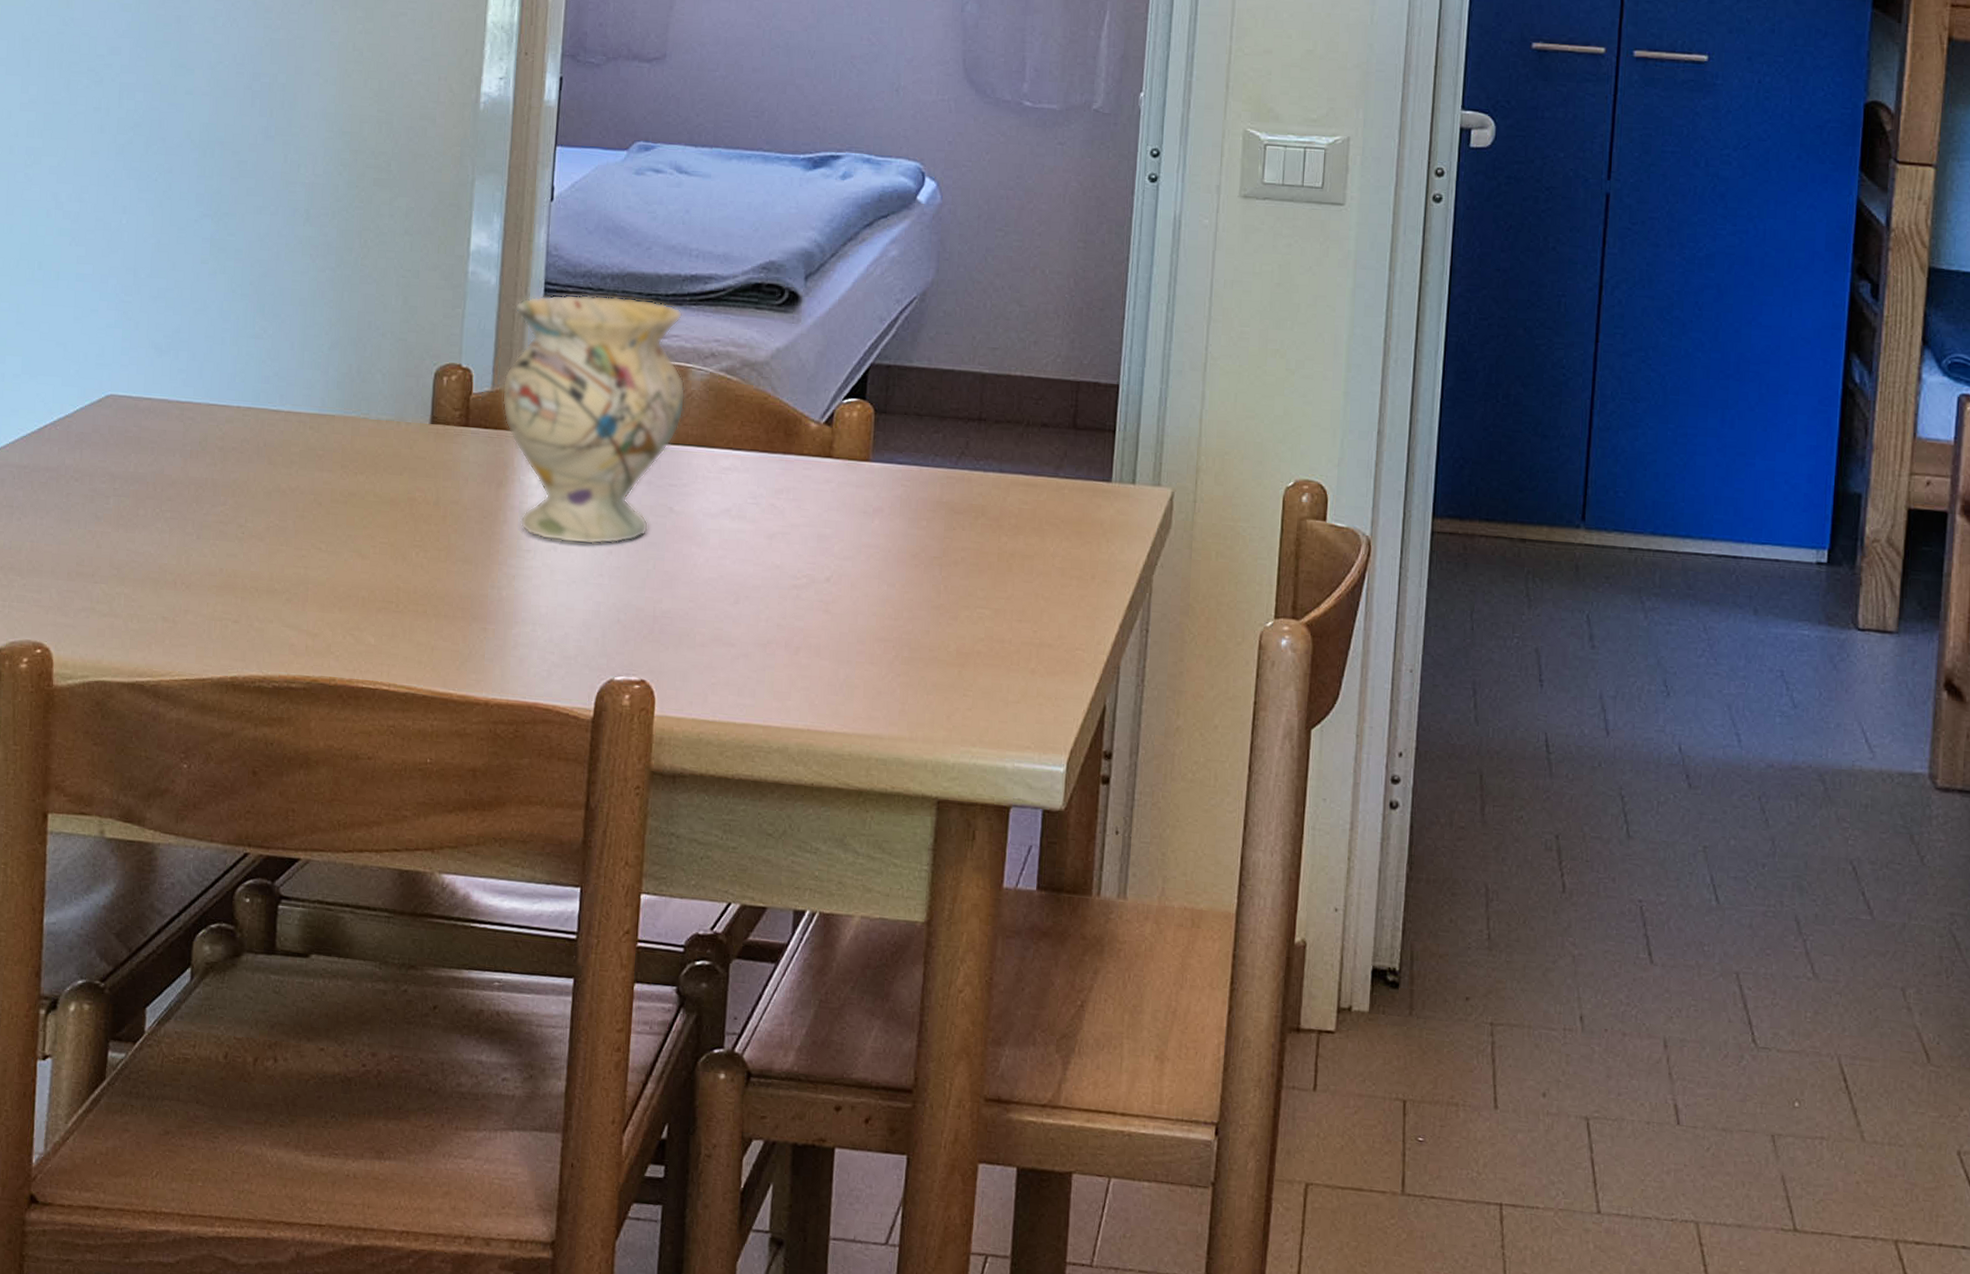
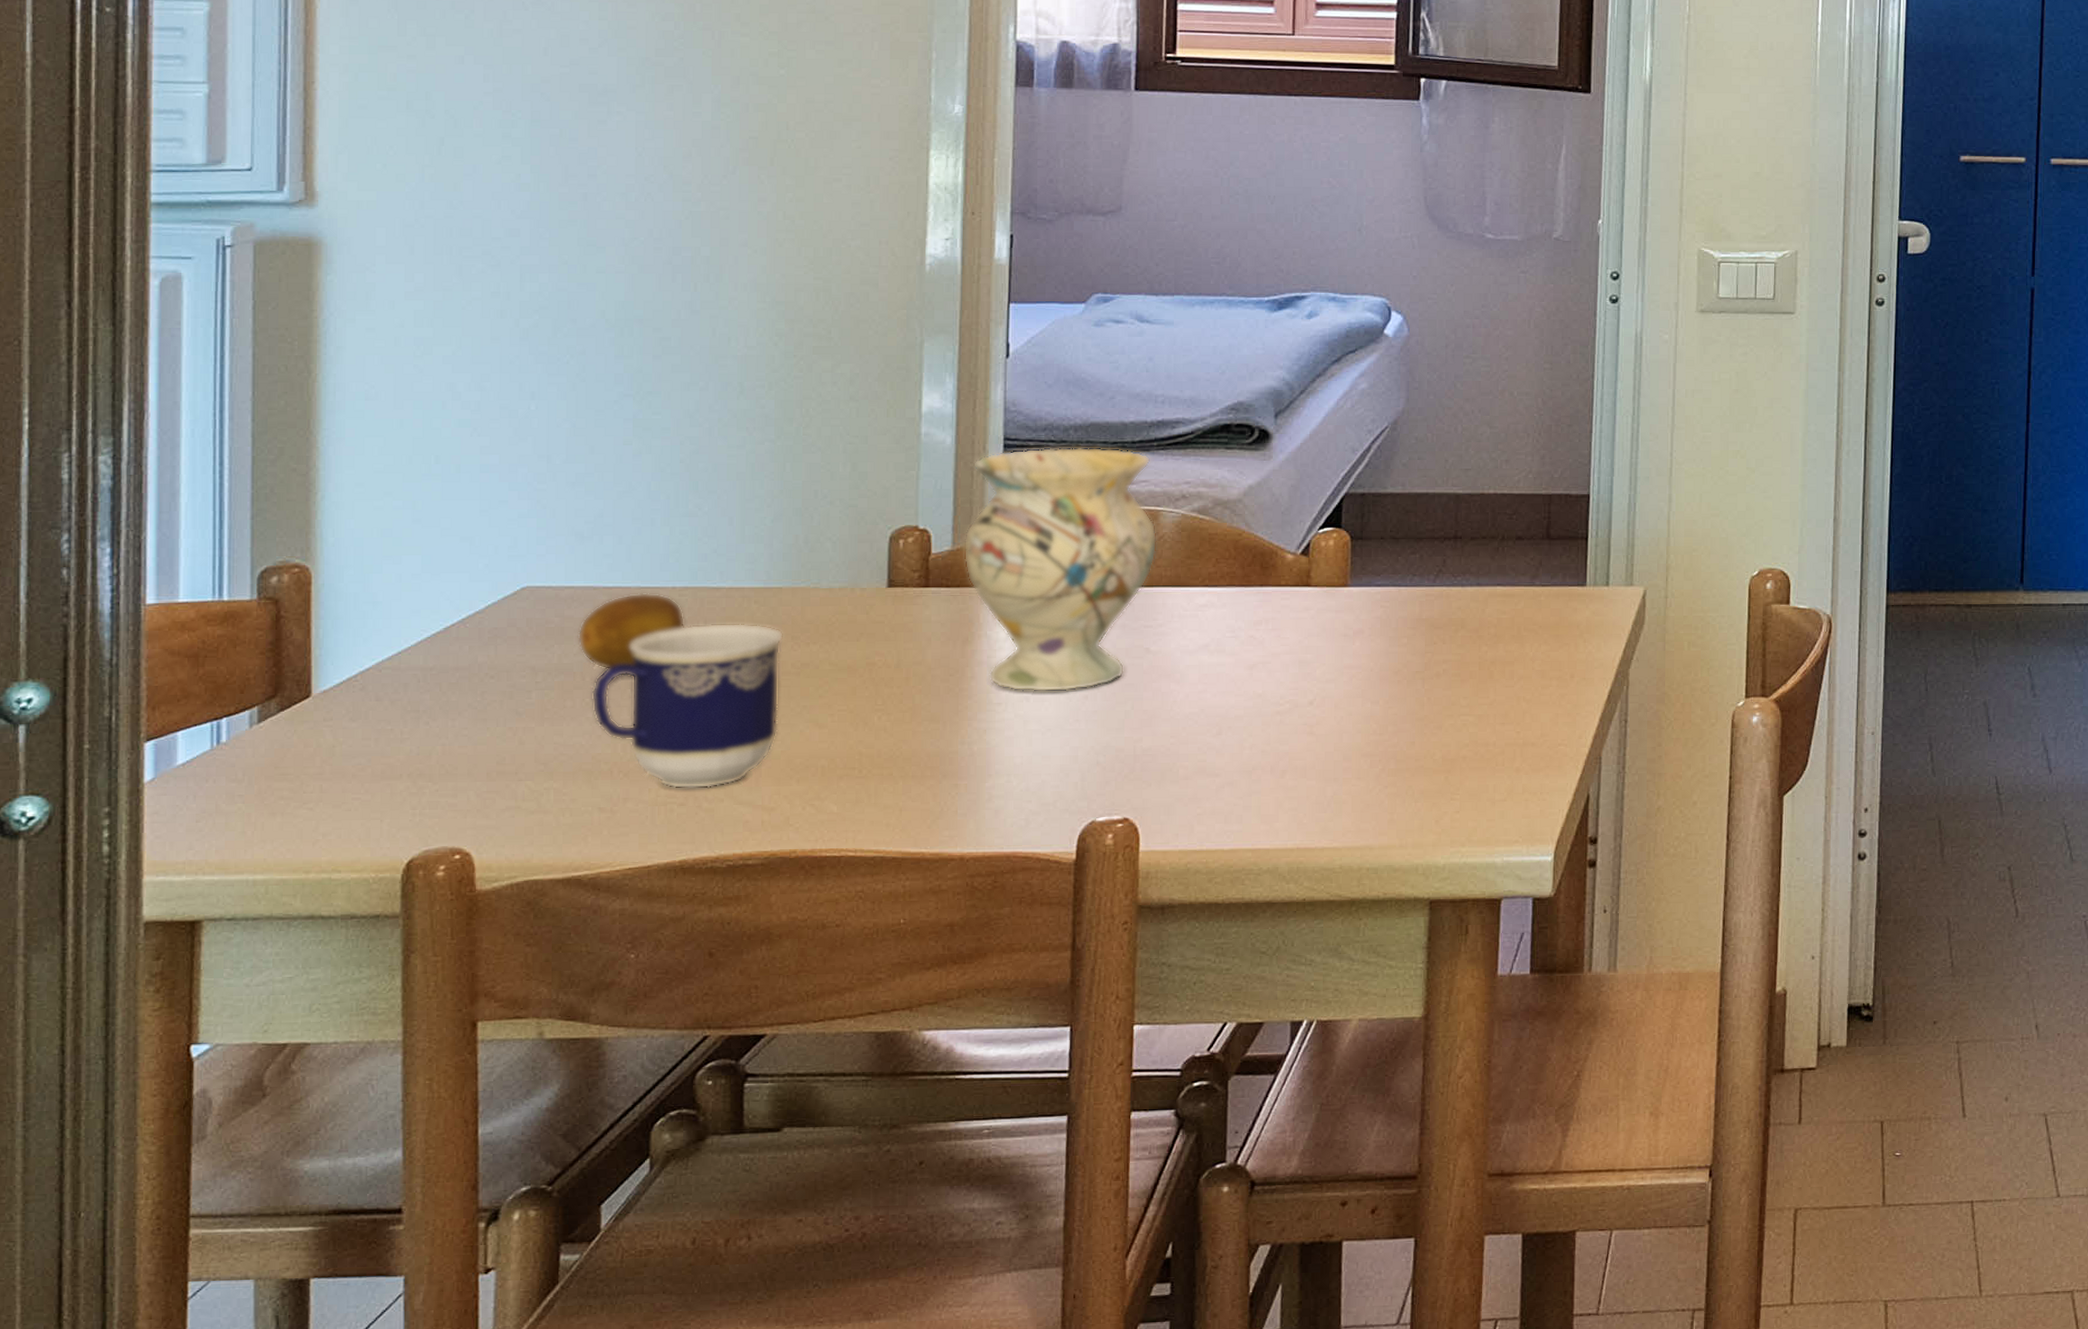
fruit: none [152,409,248,482] -> present [577,592,687,669]
cup: none [161,445,335,608] -> present [591,623,784,789]

